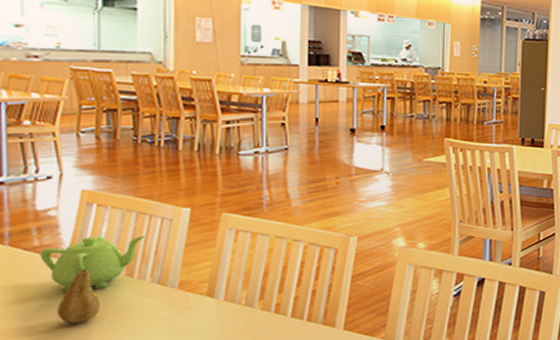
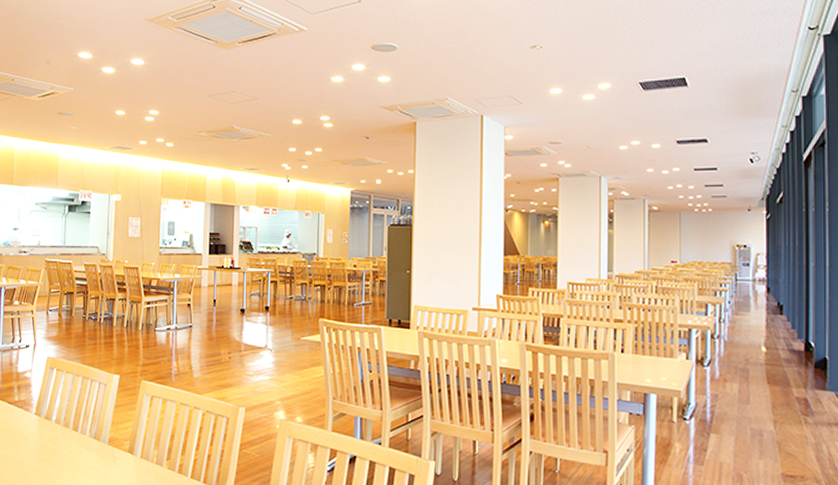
teapot: present [40,236,146,292] -> none [18,395,88,440]
fruit: present [57,269,100,325] -> none [26,422,54,468]

